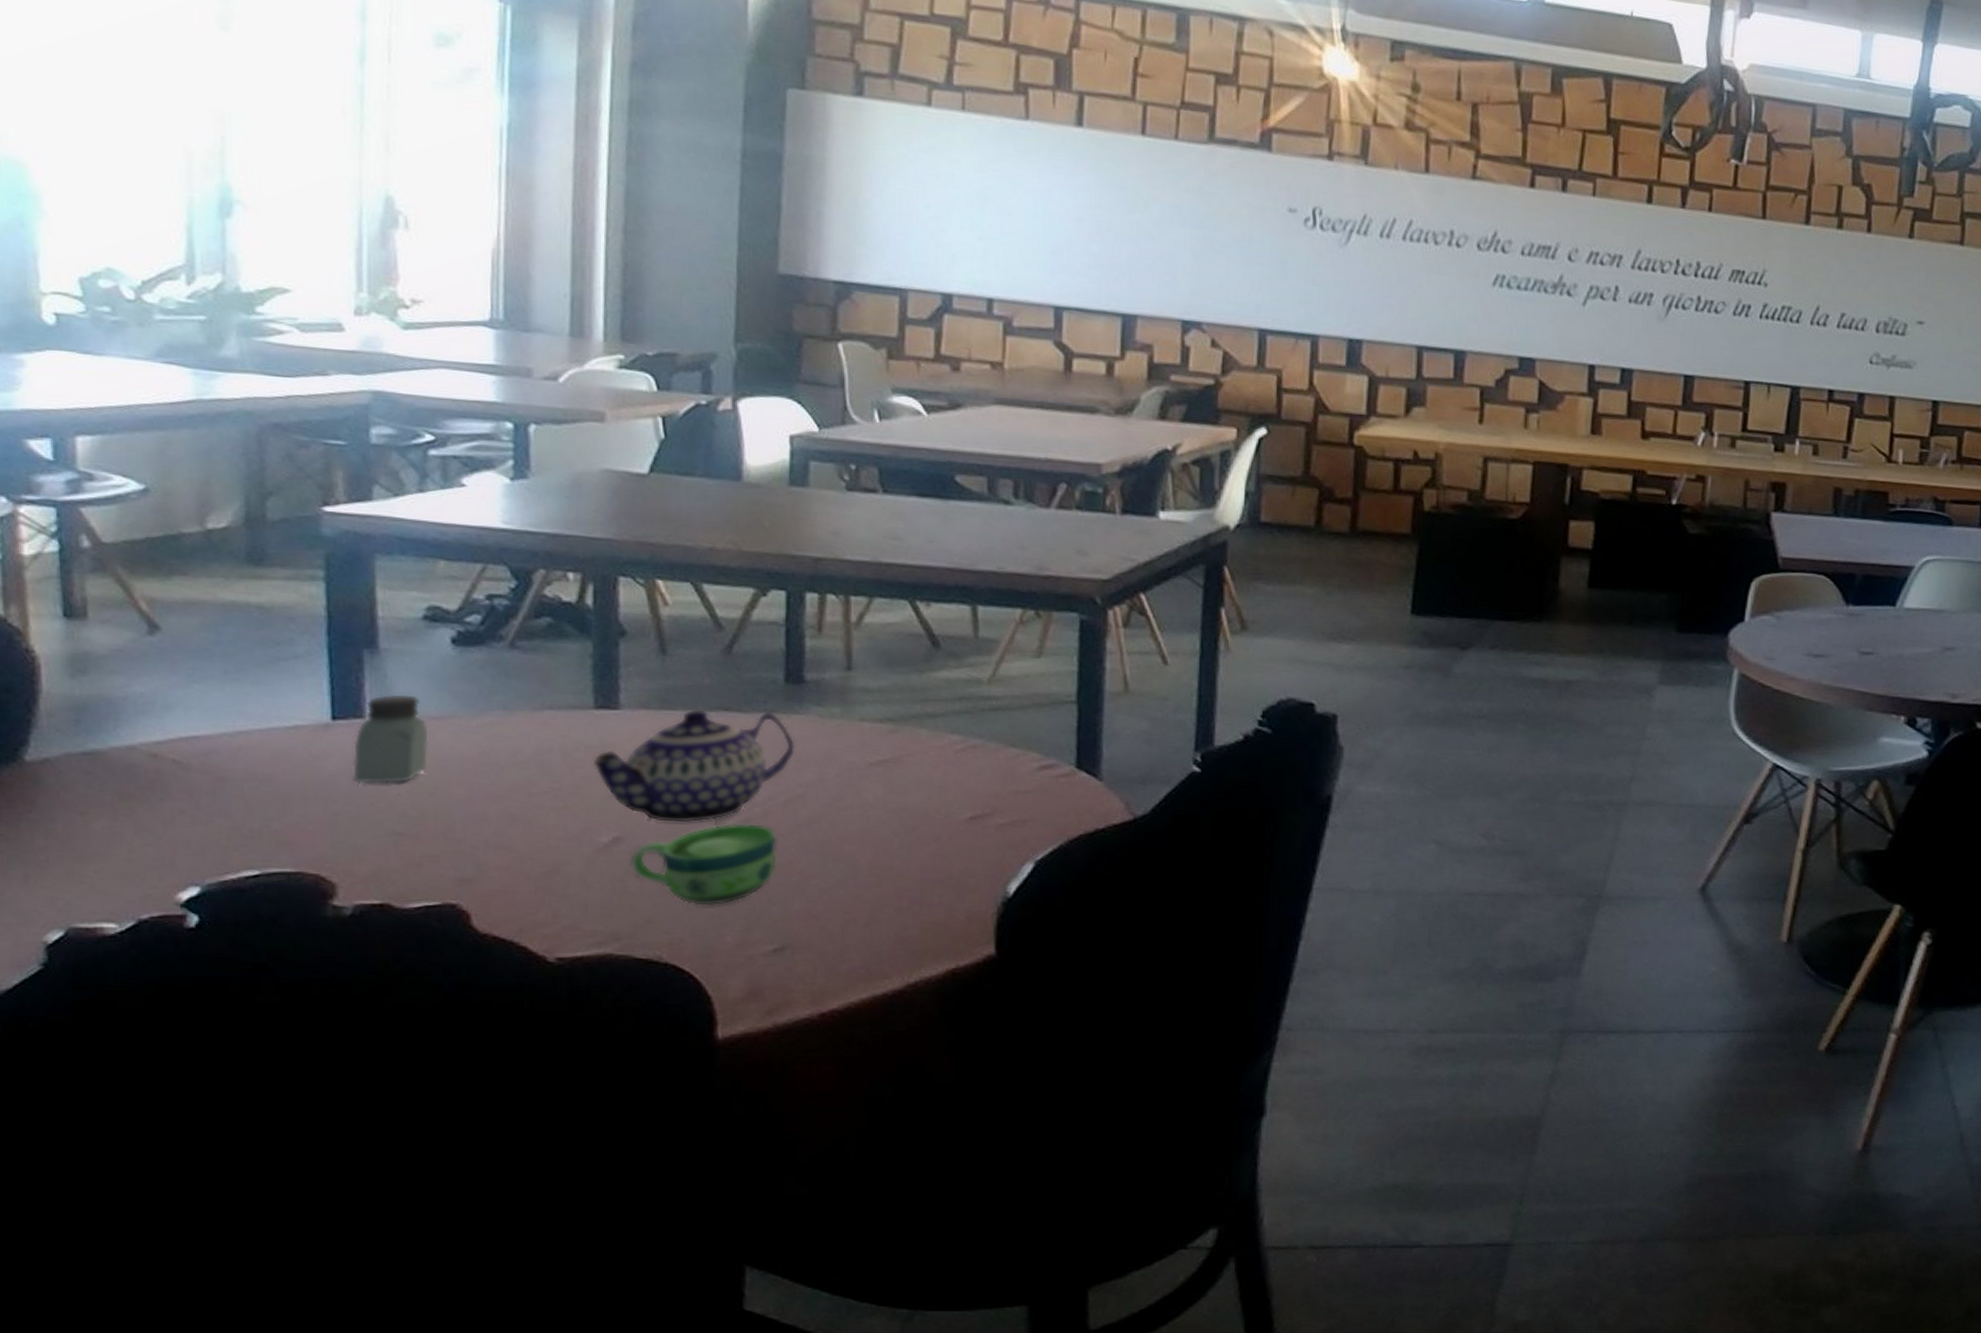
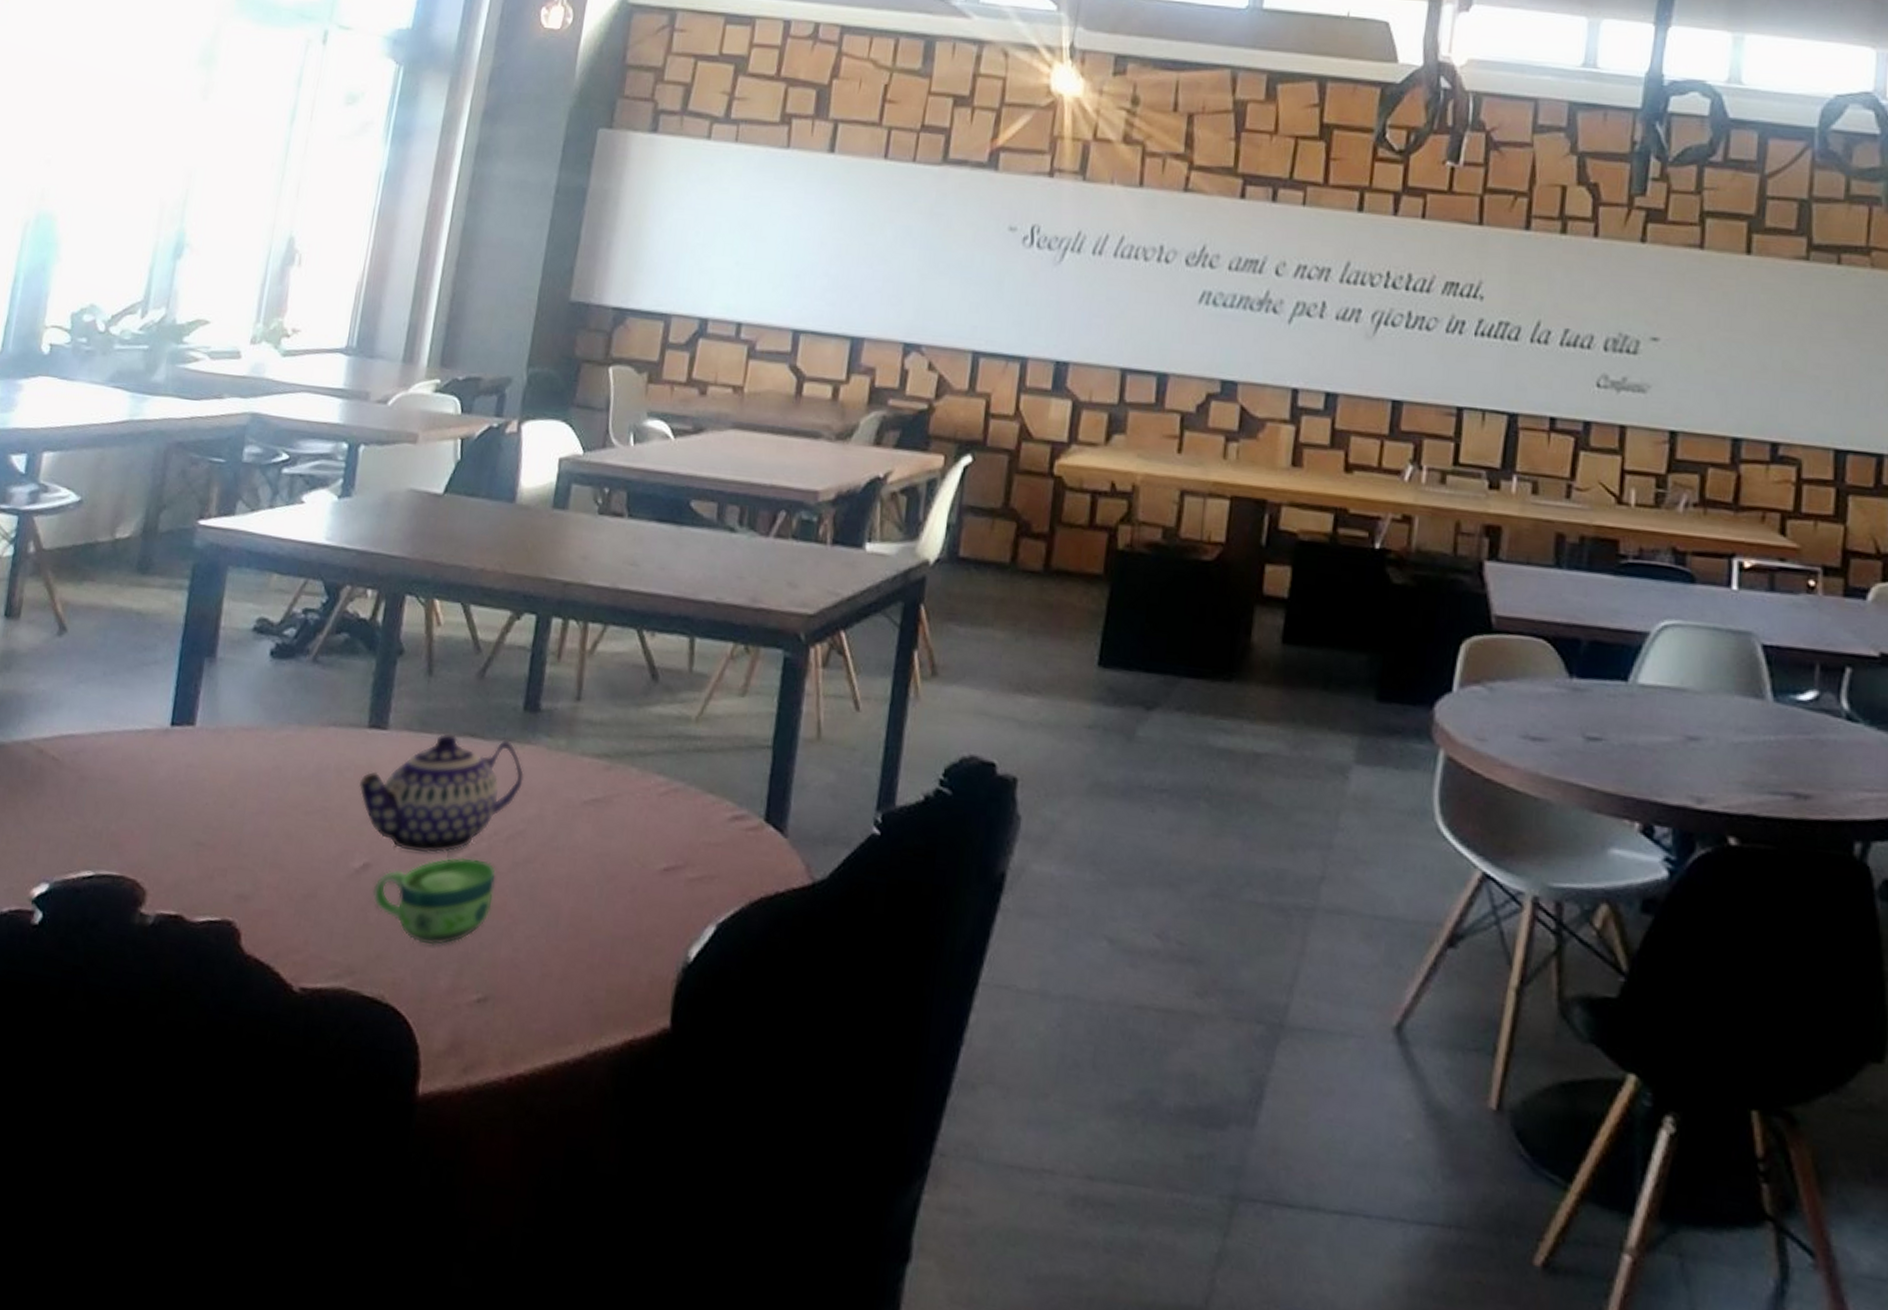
saltshaker: present [352,694,429,784] -> none [176,703,239,792]

